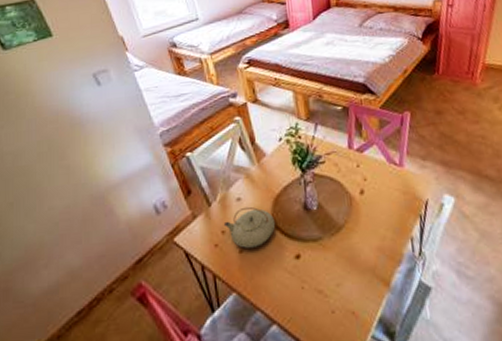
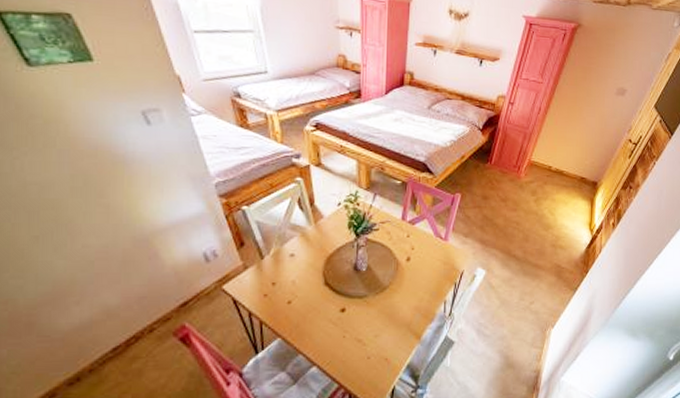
teapot: present [223,206,276,248] -> none [274,262,326,300]

